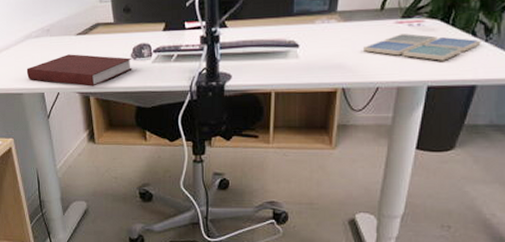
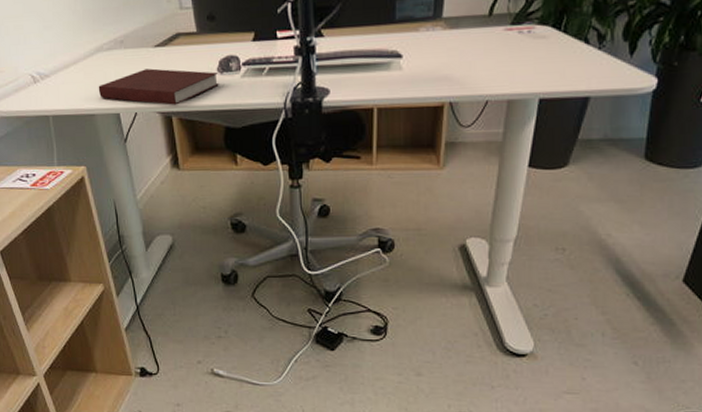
drink coaster: present [363,34,481,61] -> none [471,41,594,71]

